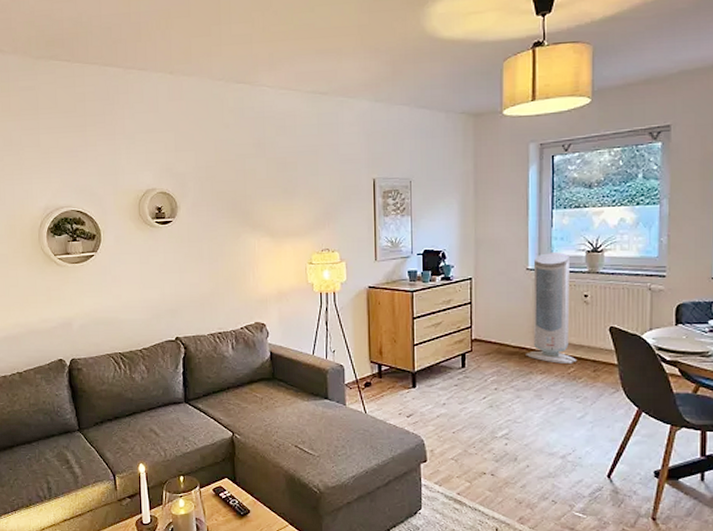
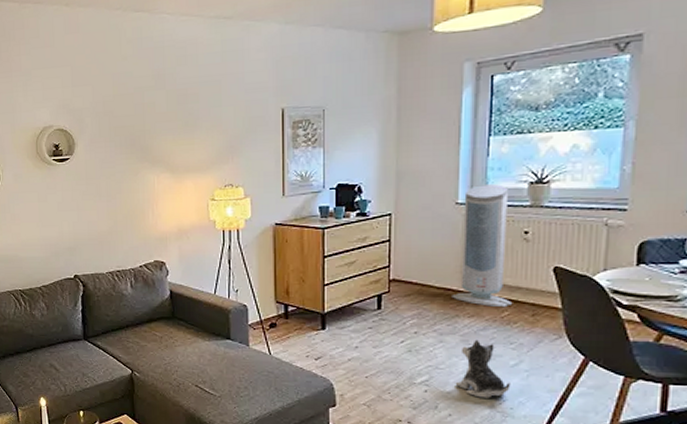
plush toy: none [531,394,578,449] -> present [455,339,511,398]

